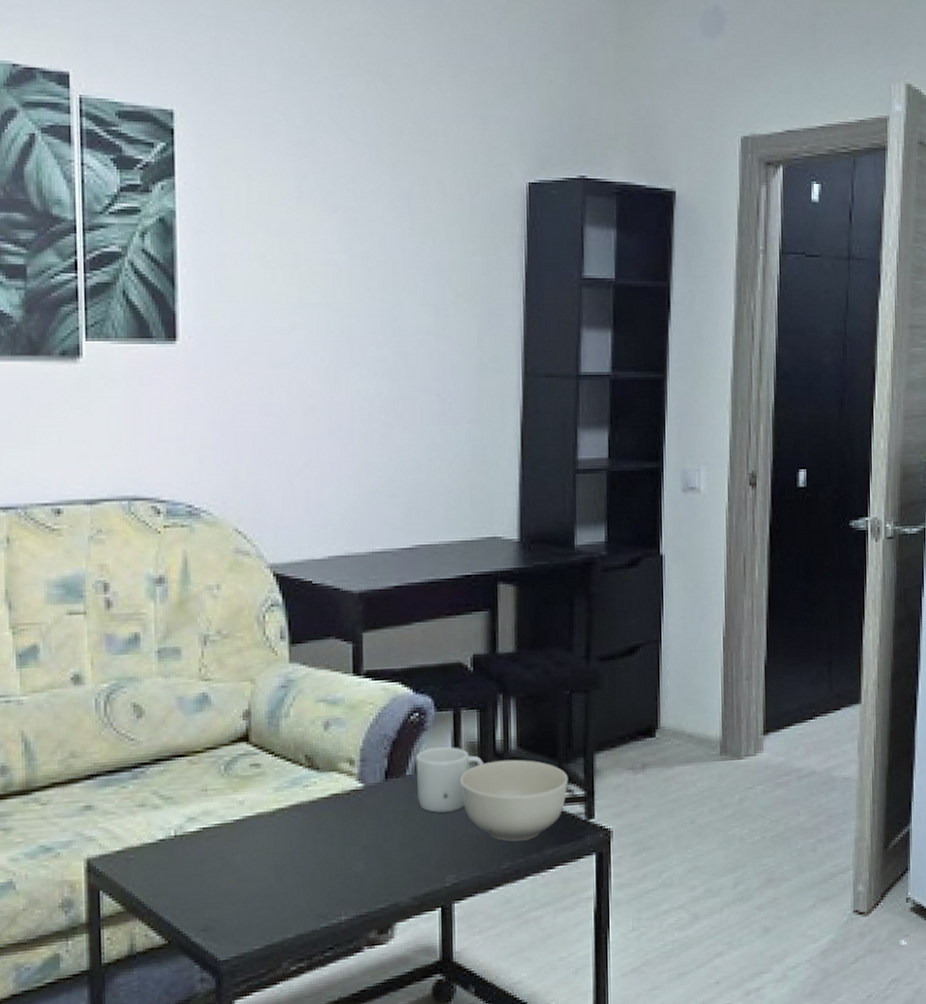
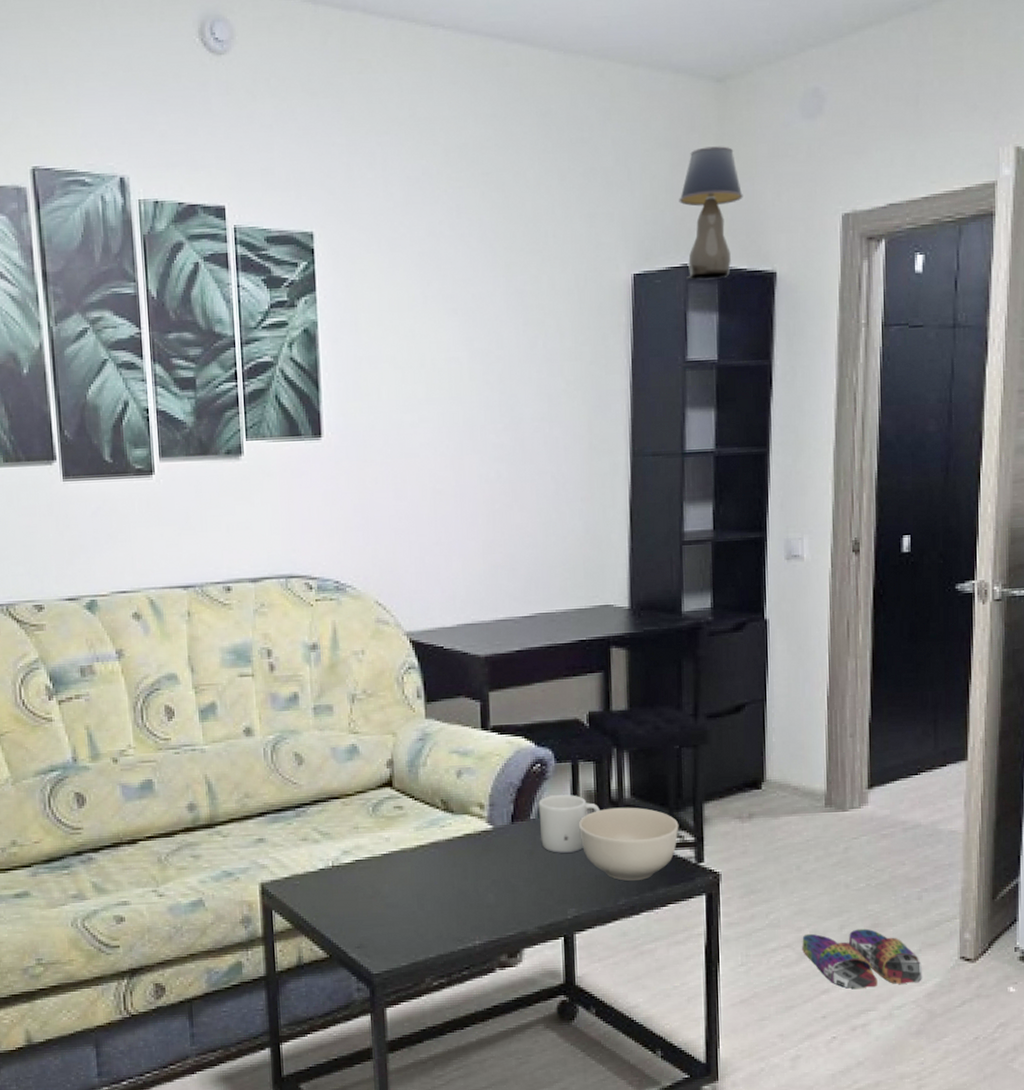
table lamp: none [577,56,643,194] -> present [679,146,743,280]
slippers: none [696,884,816,950] -> present [802,928,922,989]

